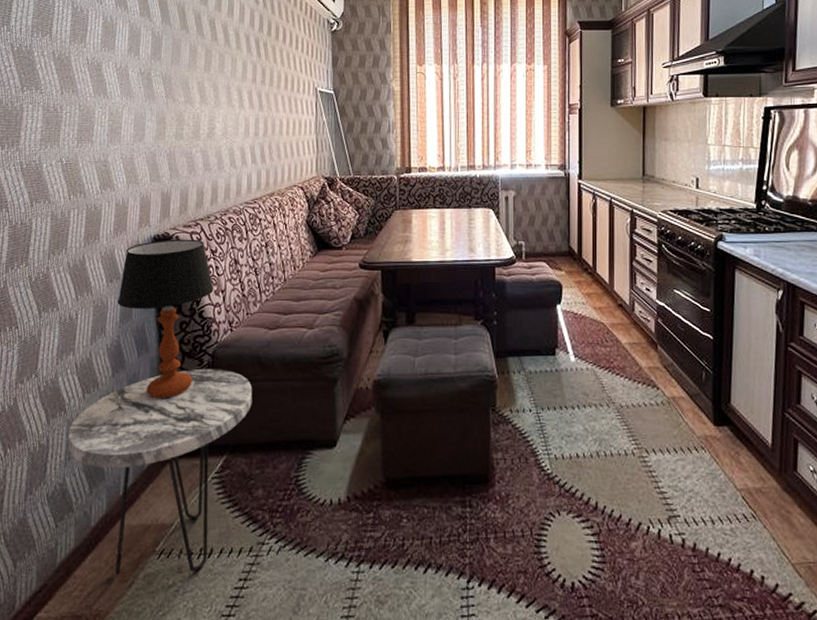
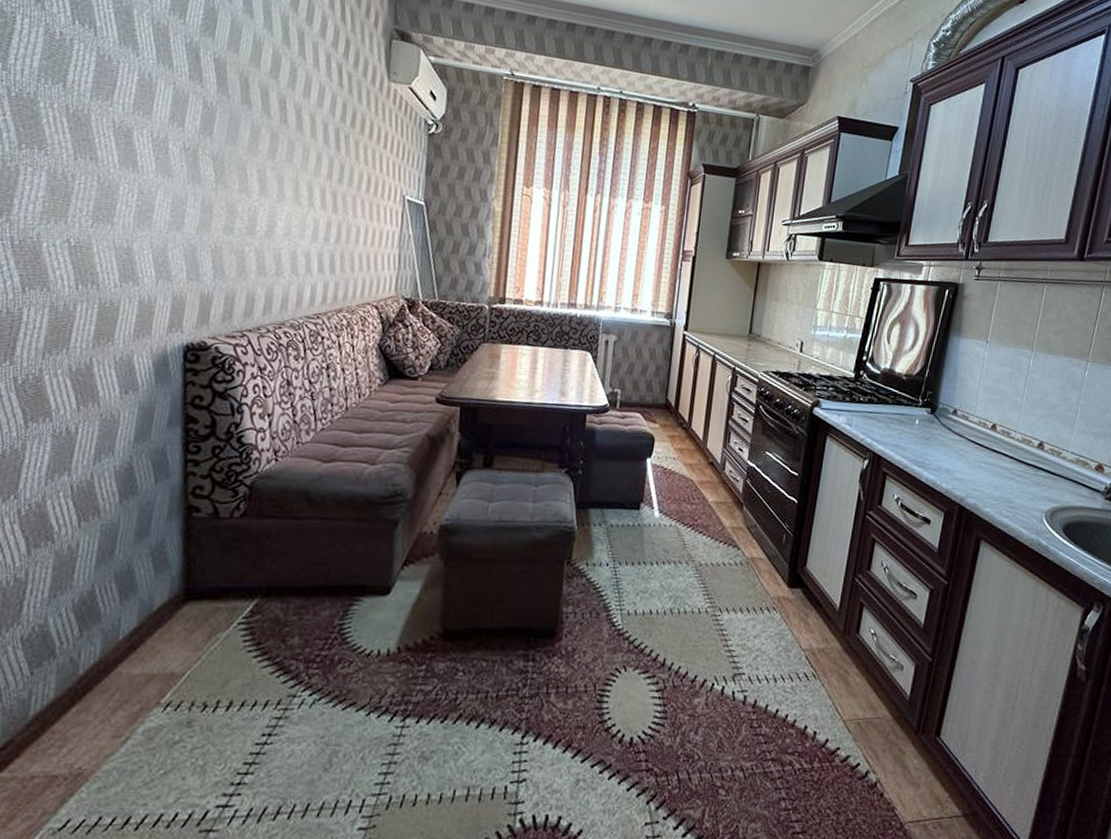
side table: present [68,368,253,576] -> none [54,501,297,731]
table lamp: present [117,239,214,398] -> none [132,349,259,532]

